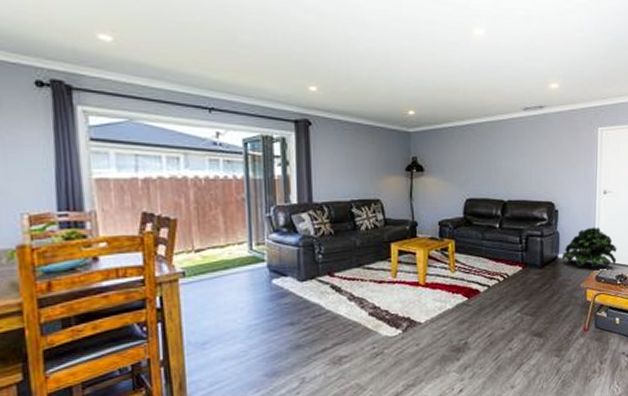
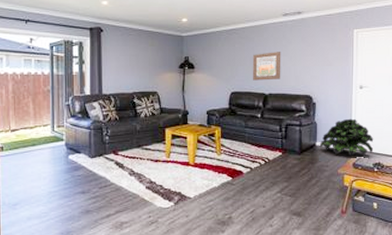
wall art: none [490,152,522,185] -> present [253,52,281,81]

